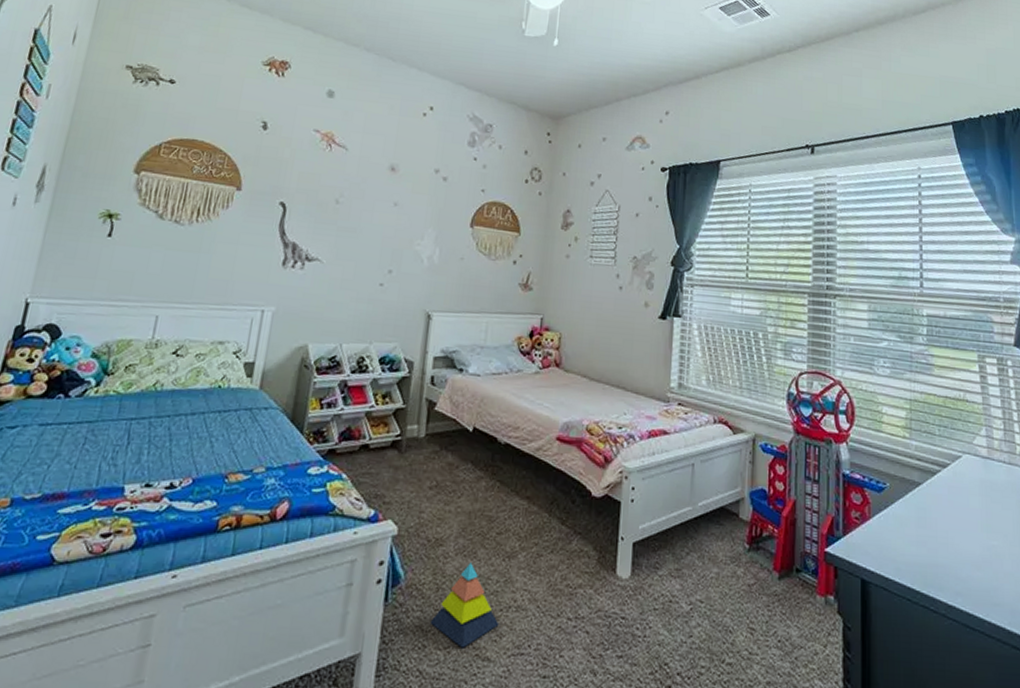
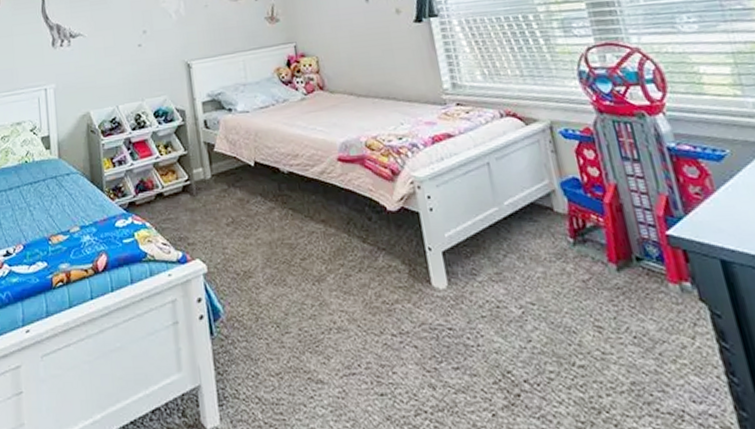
stacking toy: present [430,562,500,648] -> none [256,290,324,373]

